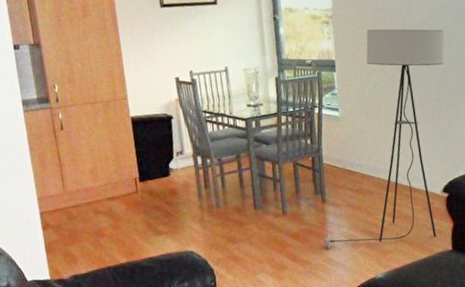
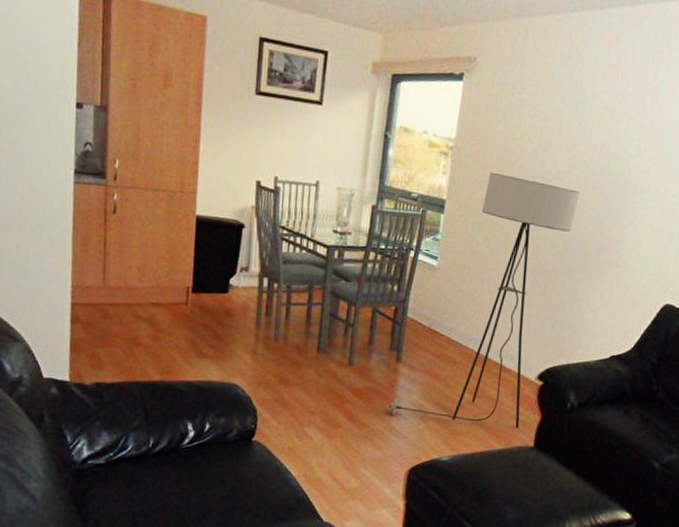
kettle: none [20,75,45,103] -> present [74,141,102,175]

